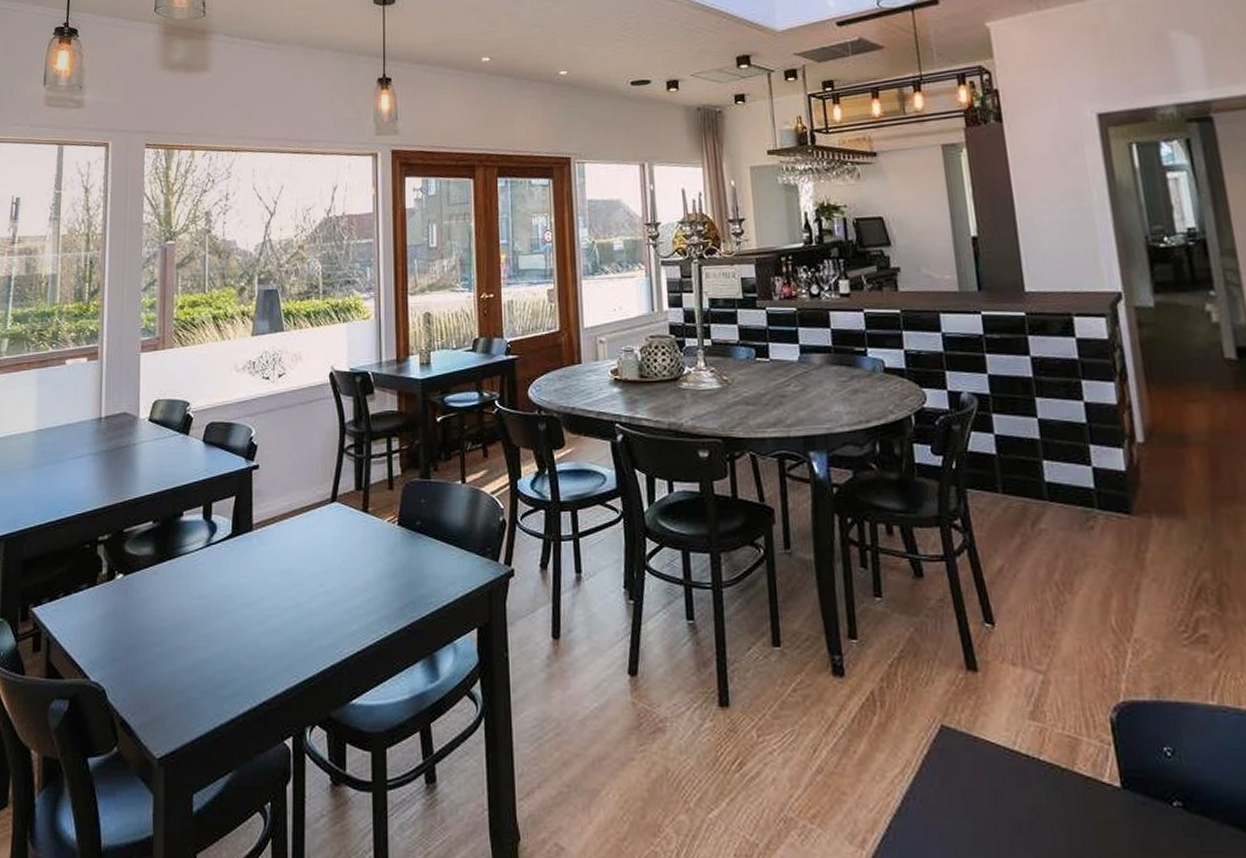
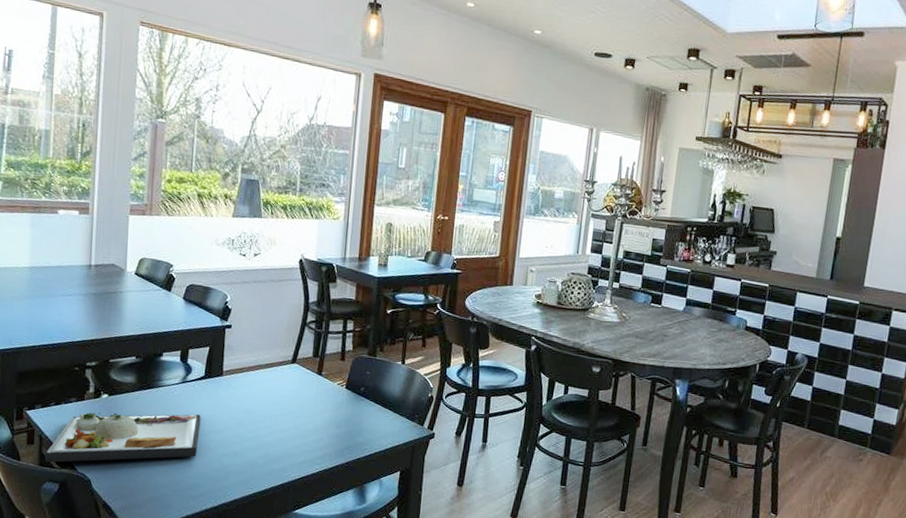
dinner plate: none [52,584,231,674] -> present [44,412,201,463]

